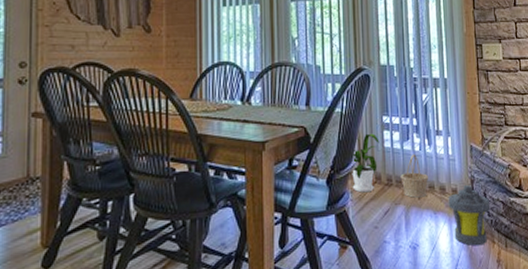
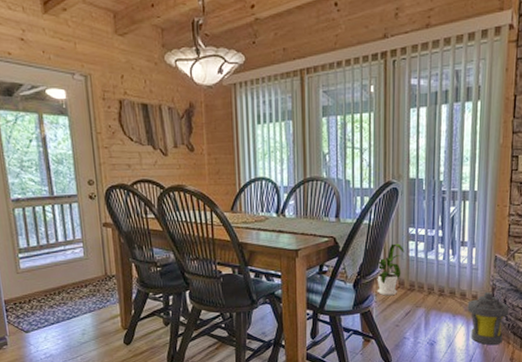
basket: present [400,154,428,198] -> none [423,263,450,302]

